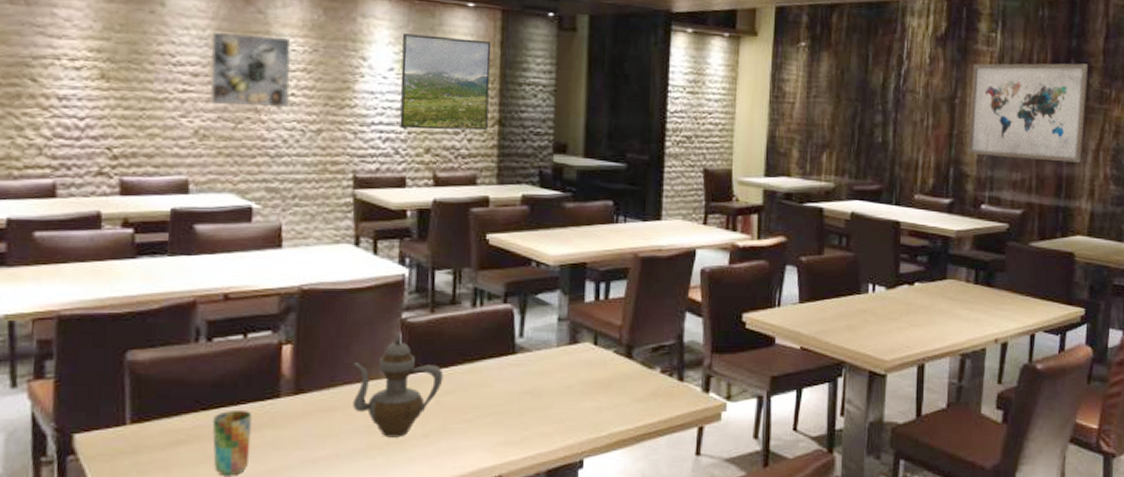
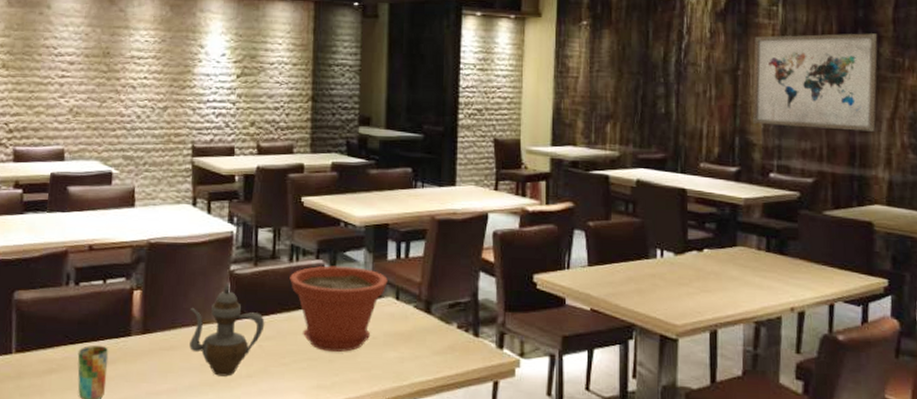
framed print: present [209,31,292,107] -> none [82,28,145,89]
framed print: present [400,34,492,131] -> none [230,25,306,106]
plant pot: none [473,310,585,405] -> present [290,265,388,353]

